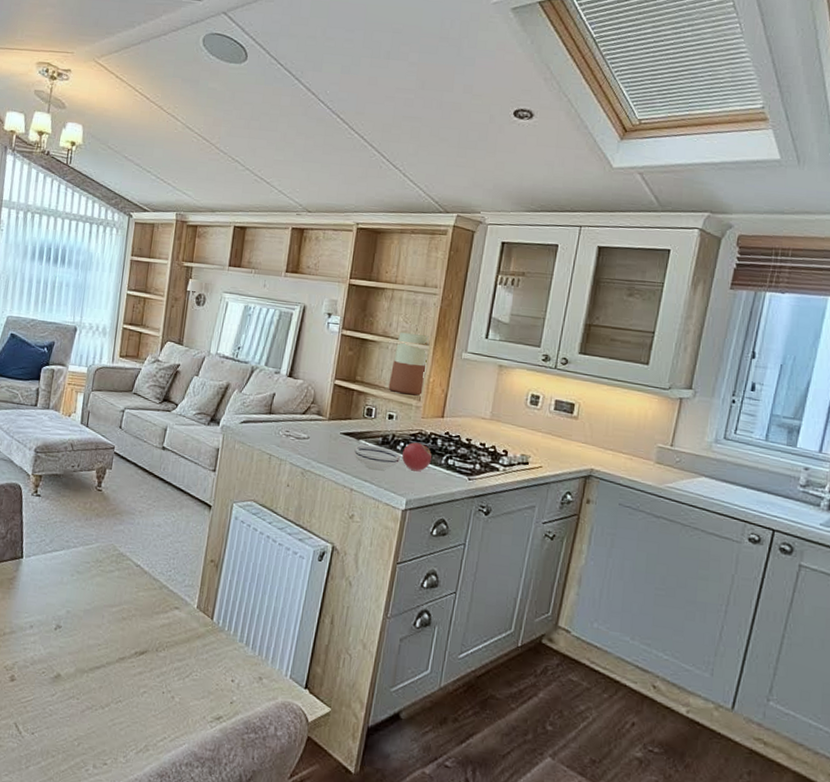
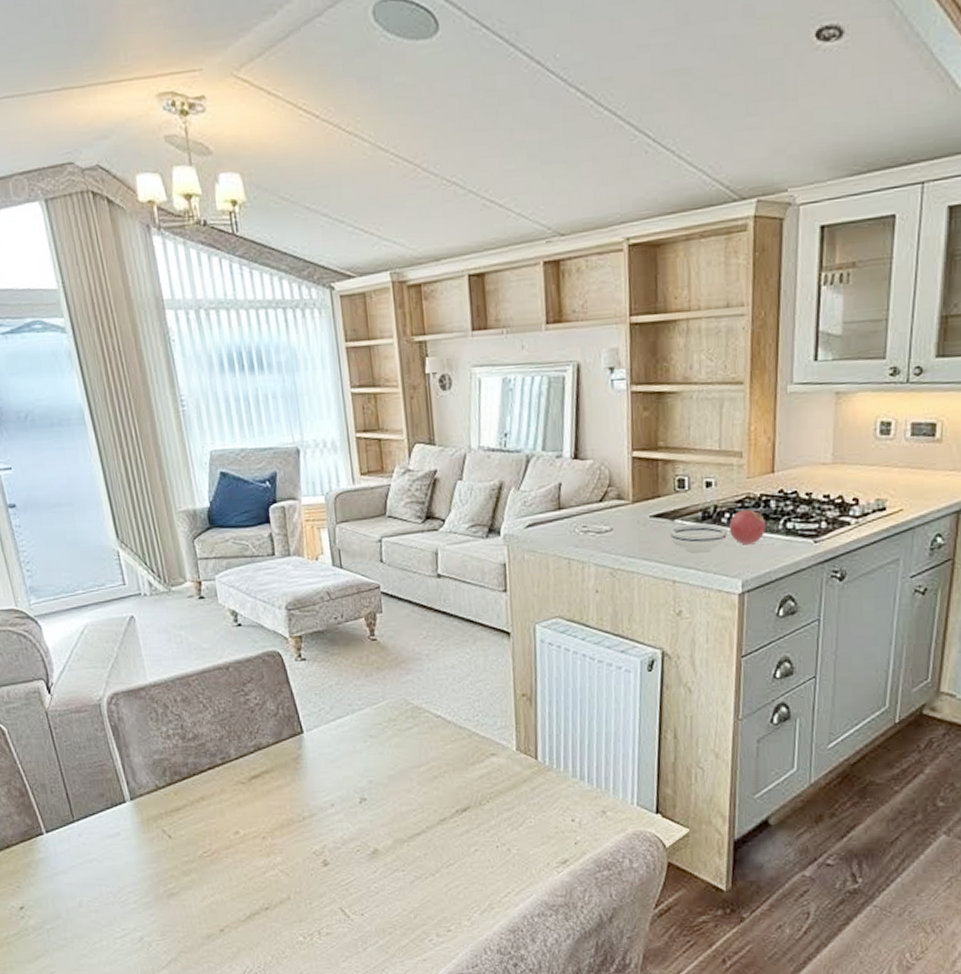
vase: present [388,331,429,396] -> none [700,372,744,453]

